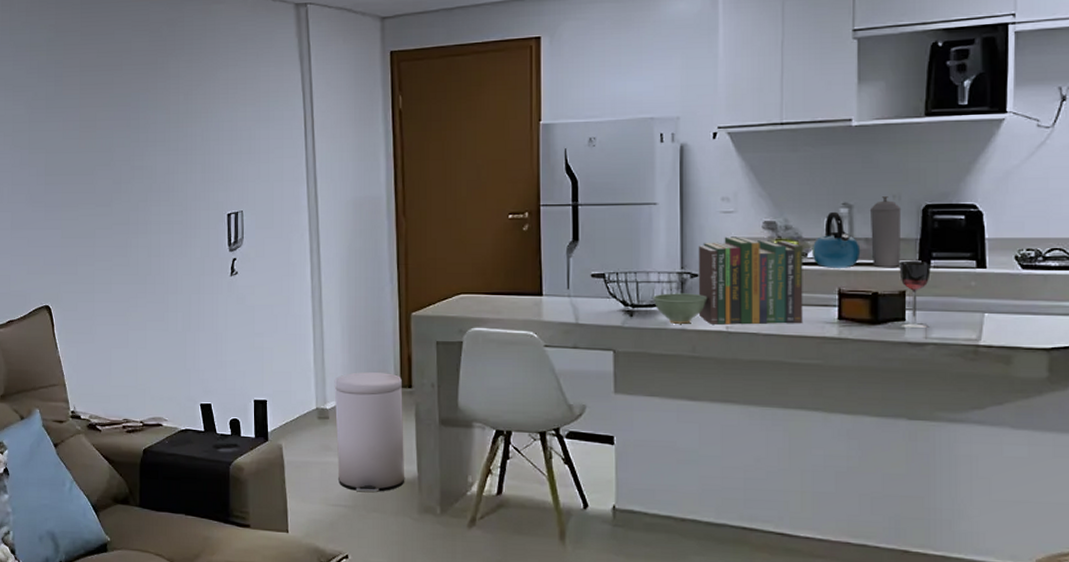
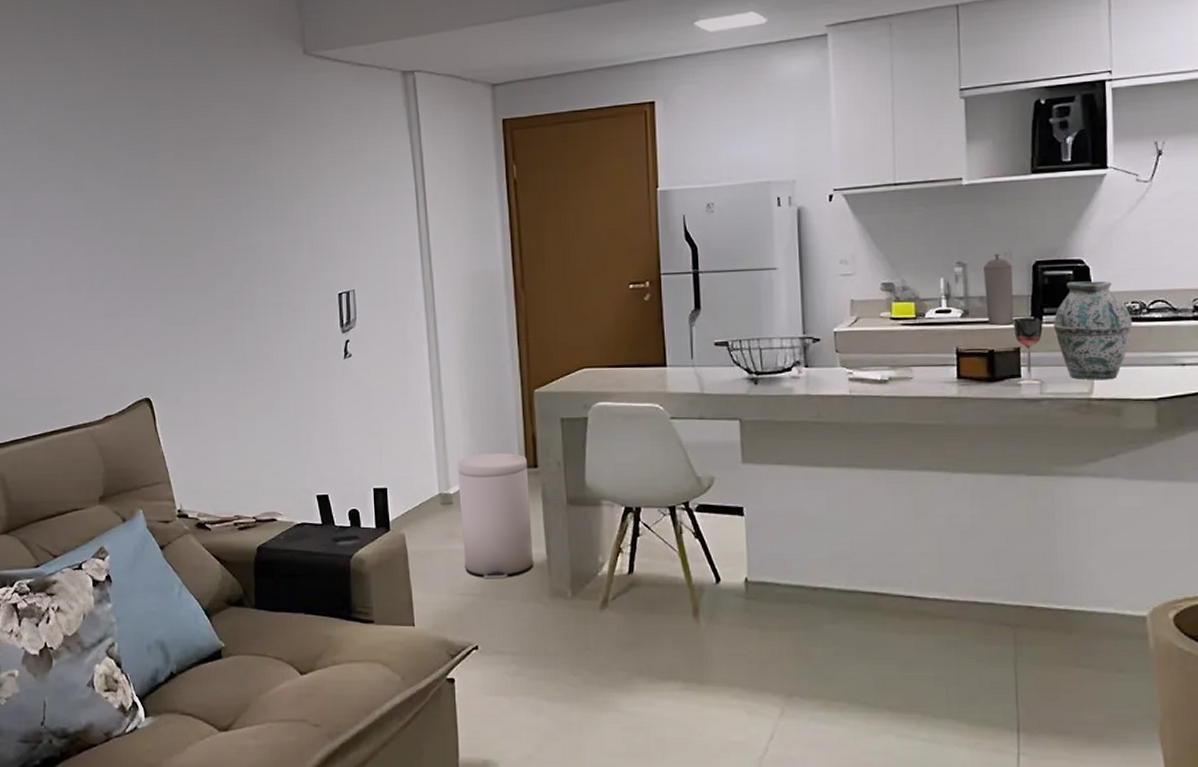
bowl: present [653,293,708,324] -> none [776,358,830,390]
books: present [698,237,803,325] -> none [818,299,924,389]
kettle: present [811,211,861,268] -> none [929,271,976,328]
vase: none [941,227,1027,327] -> present [1053,281,1133,380]

